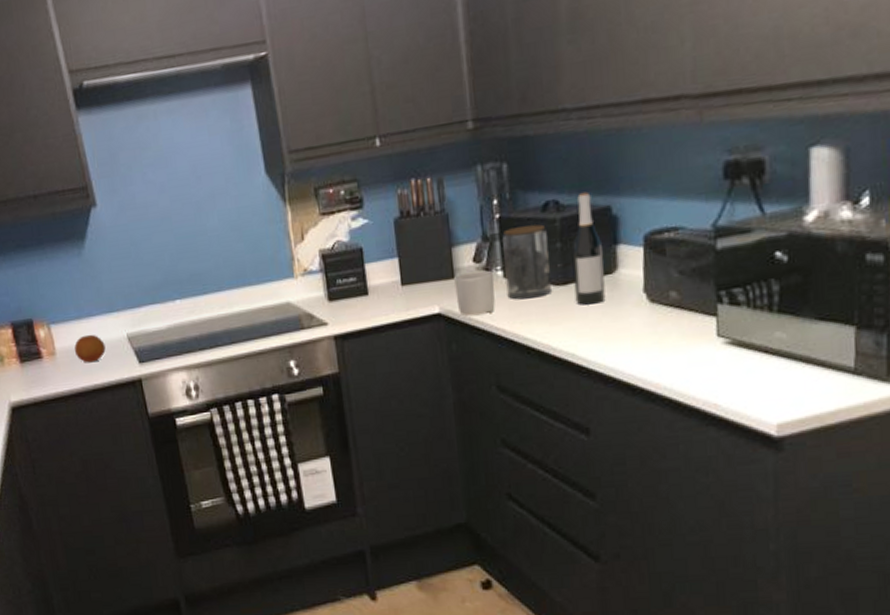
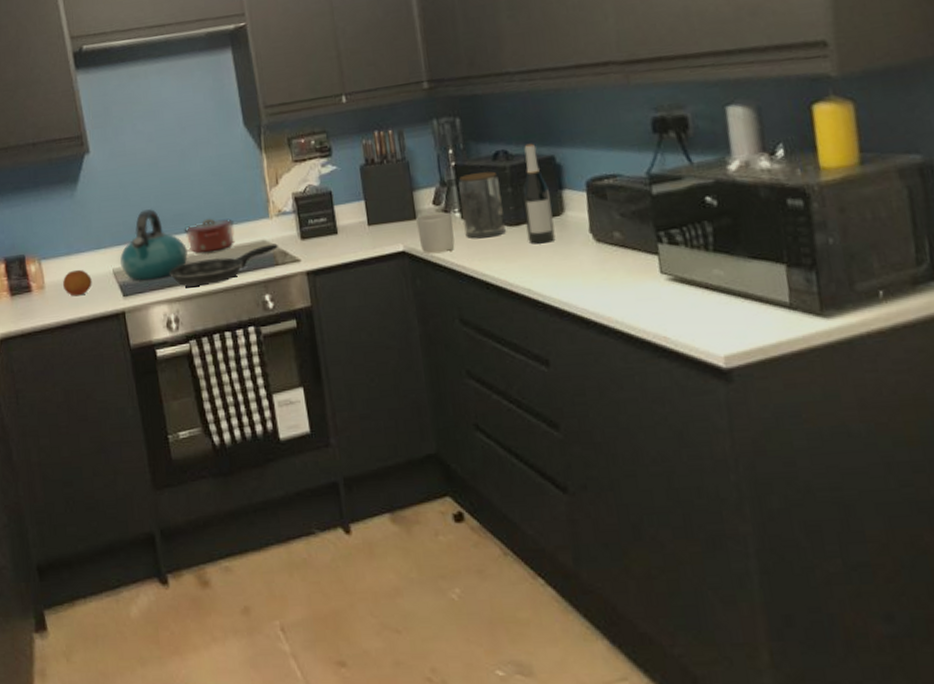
kettle: none [133,267,208,346] -> present [119,208,189,280]
frying pan: none [187,305,304,353] -> present [169,243,278,288]
casserole: none [203,278,256,319] -> present [185,218,234,256]

